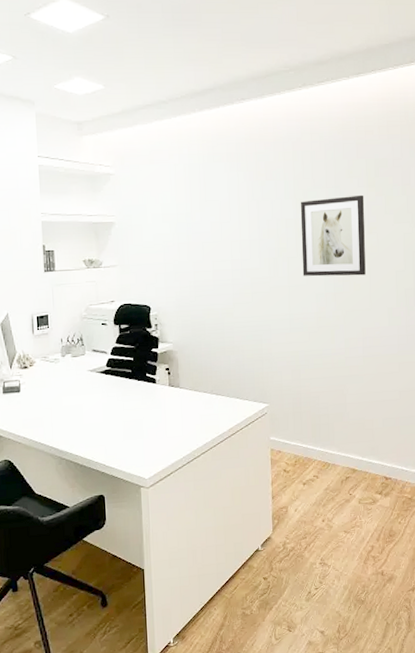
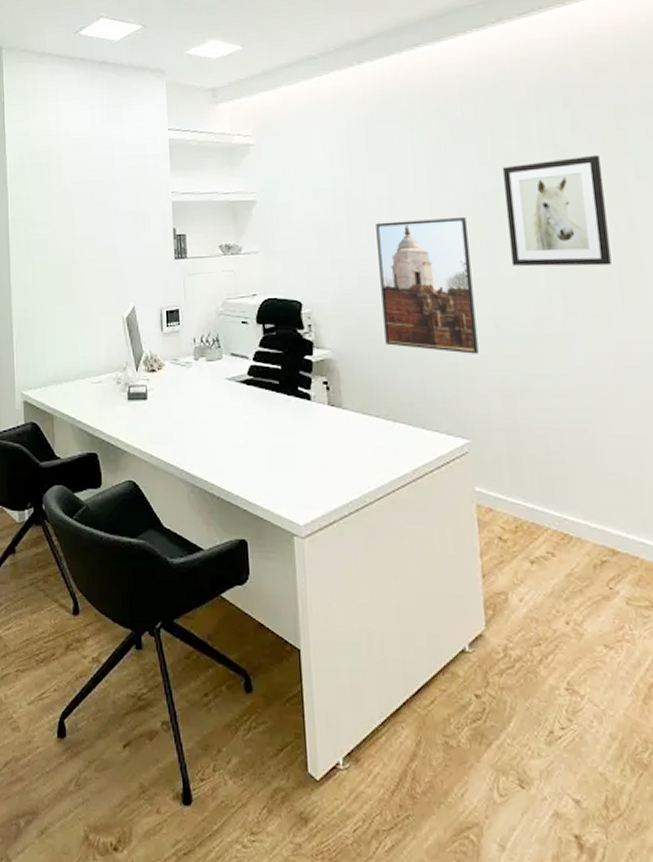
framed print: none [209,239,277,342] -> present [376,218,479,354]

